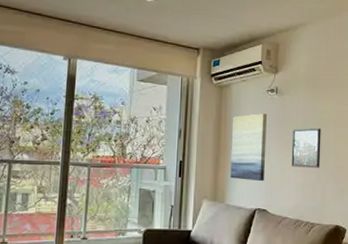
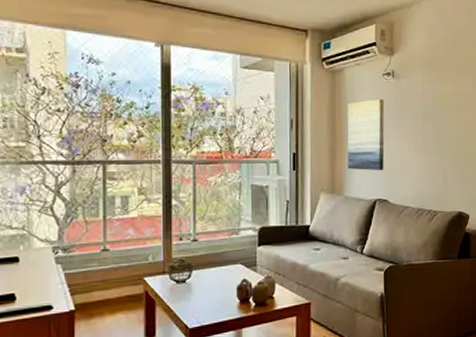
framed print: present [291,128,321,168] -> none [411,112,442,155]

